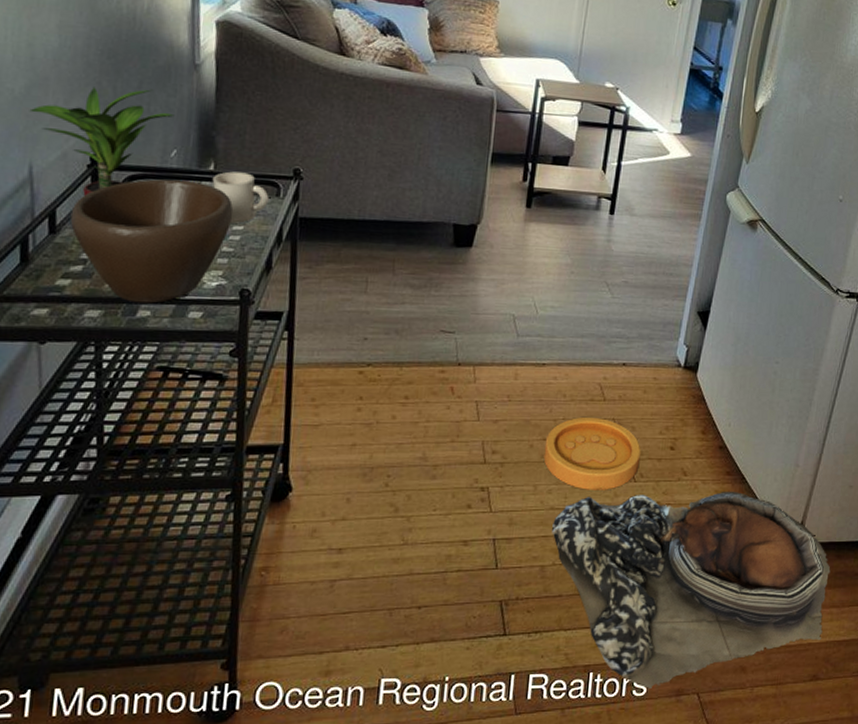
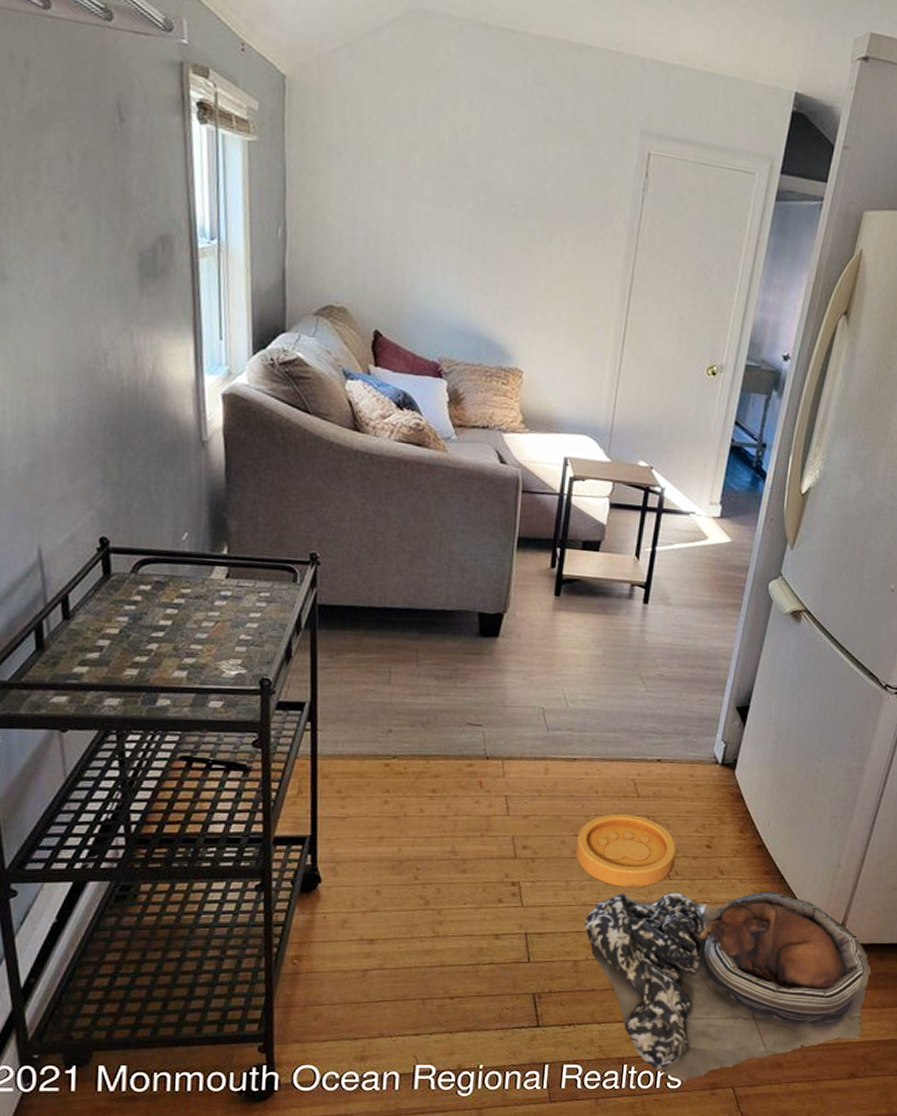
potted plant: present [29,87,175,196] -> none [34,465,184,581]
bowl: present [70,179,234,304] -> none [83,563,250,693]
mug: present [211,171,269,224] -> none [226,555,286,611]

